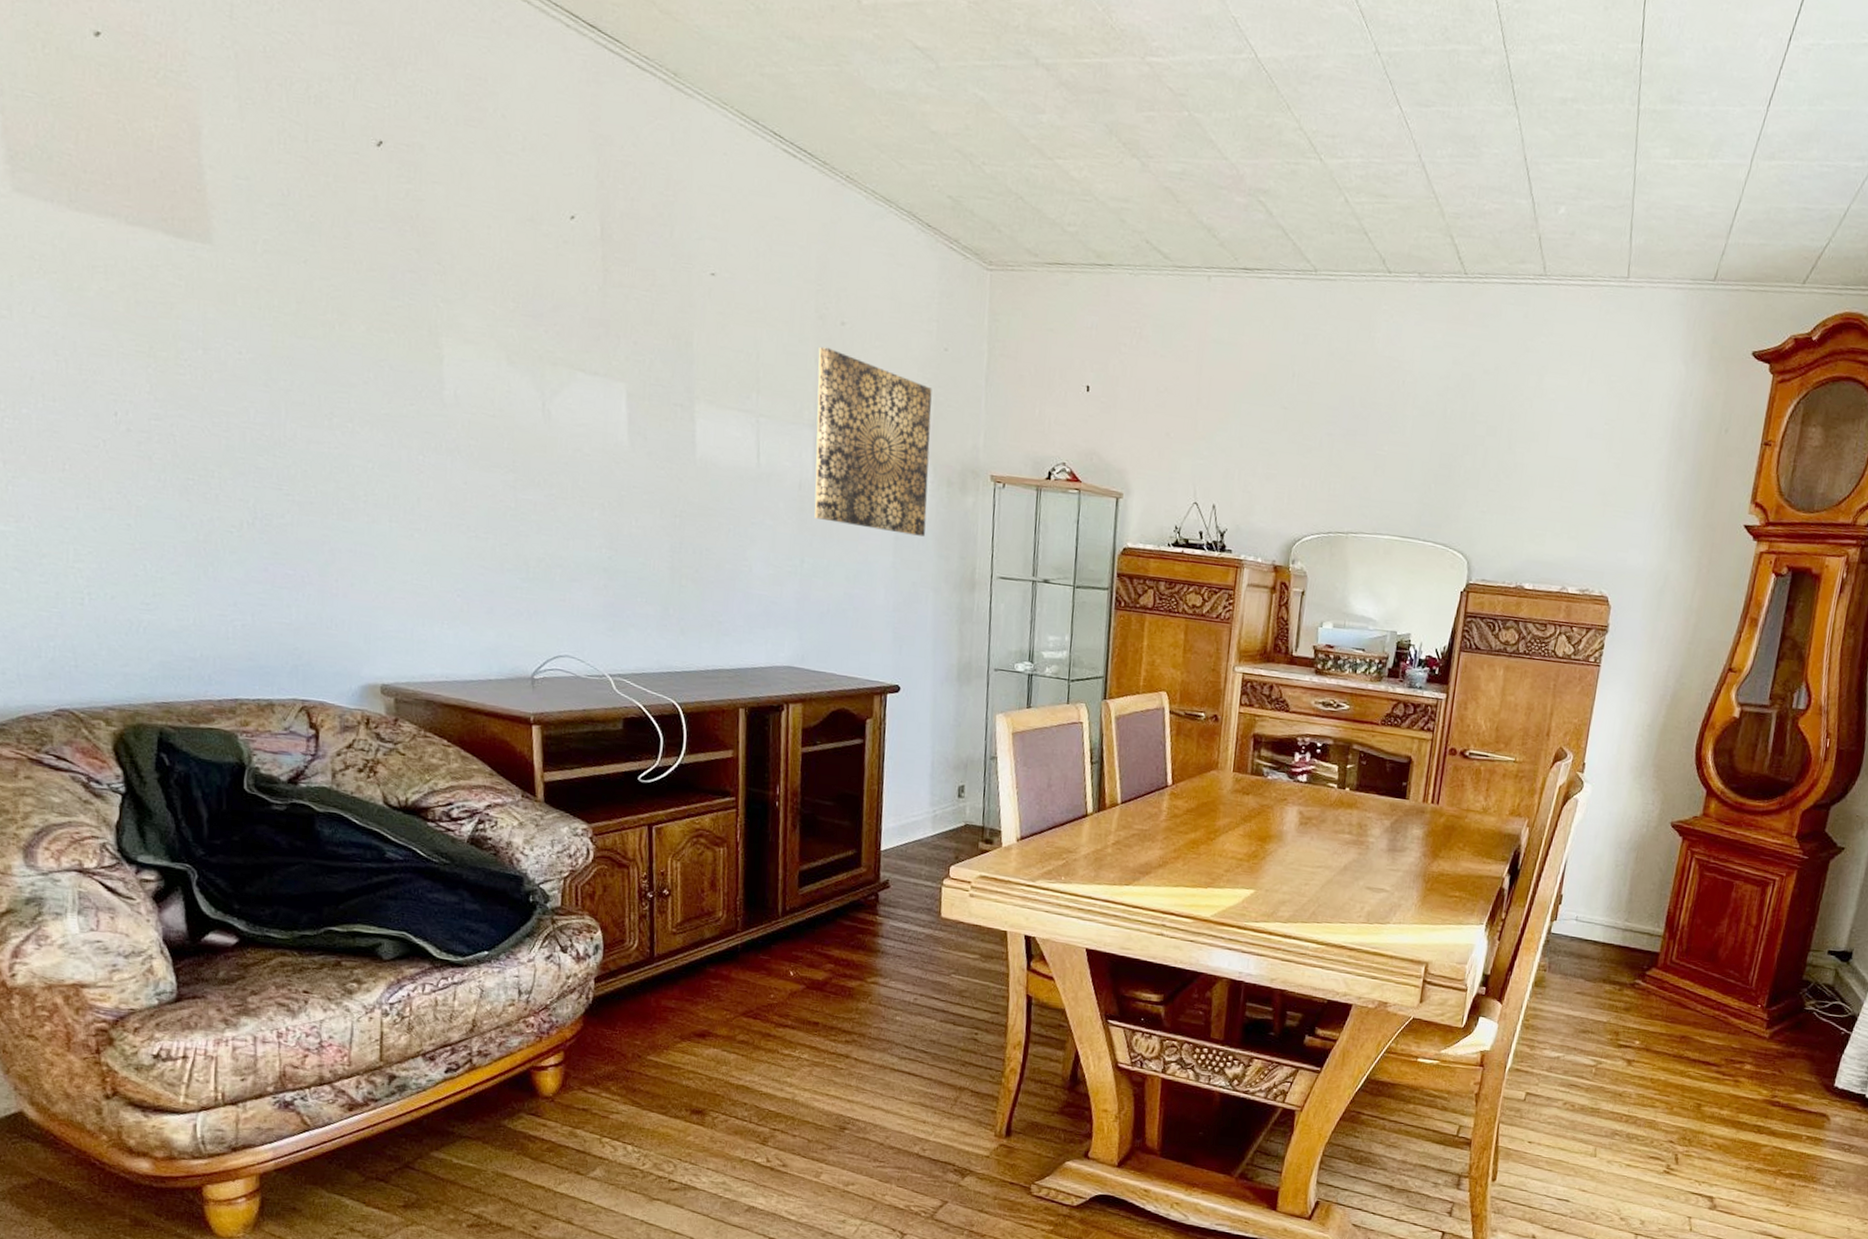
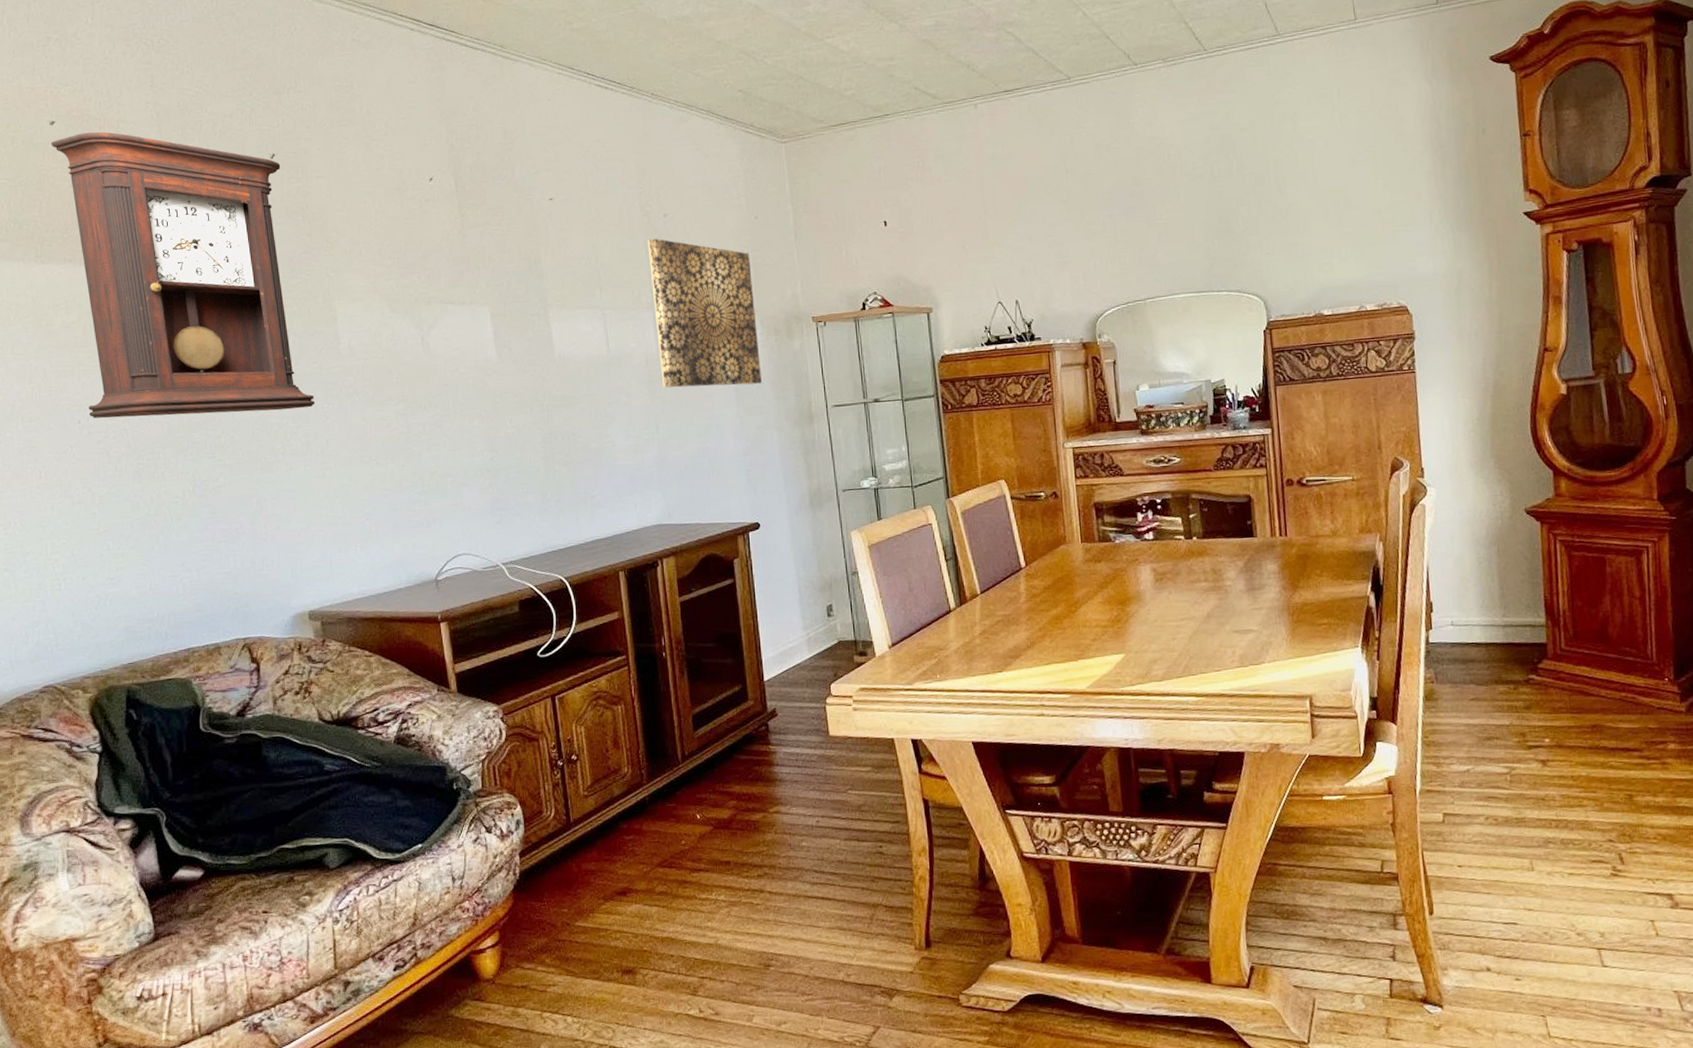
pendulum clock: none [95,55,409,456] -> present [51,131,316,419]

